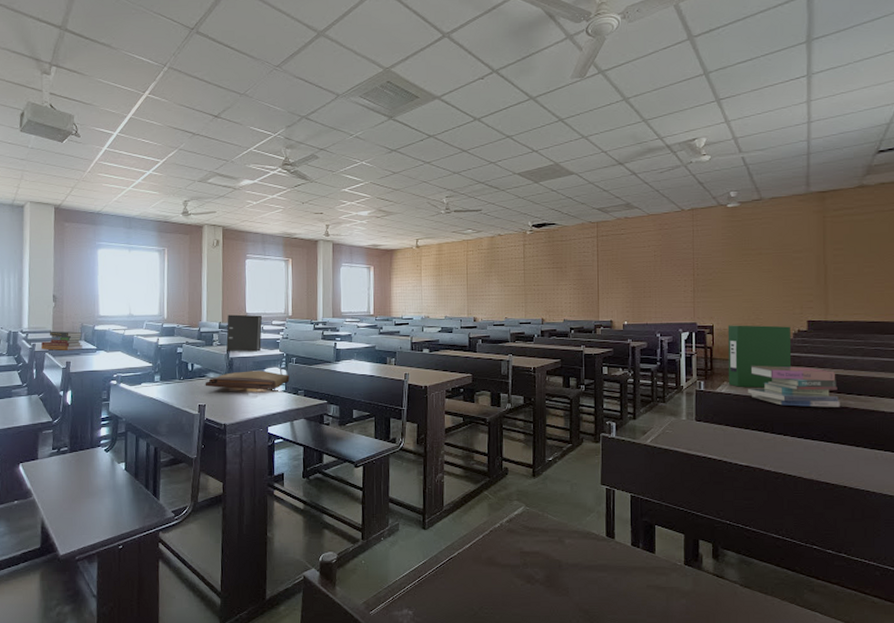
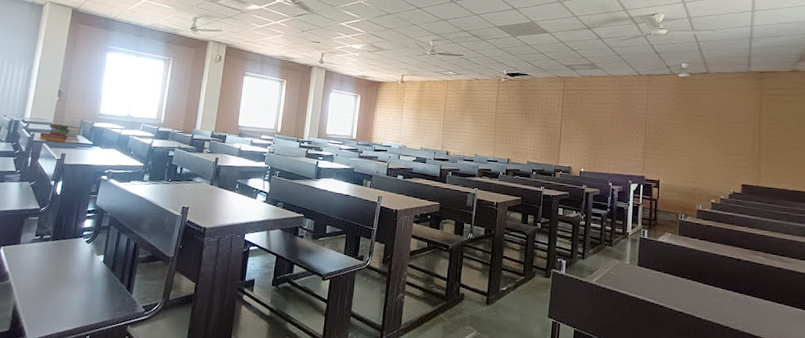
shoulder bag: present [205,370,290,390] -> none [191,179,271,200]
binder: present [226,314,262,352] -> none [215,125,252,163]
binder: present [727,325,792,388] -> none [669,181,727,241]
books: present [748,365,840,407] -> none [686,219,766,265]

